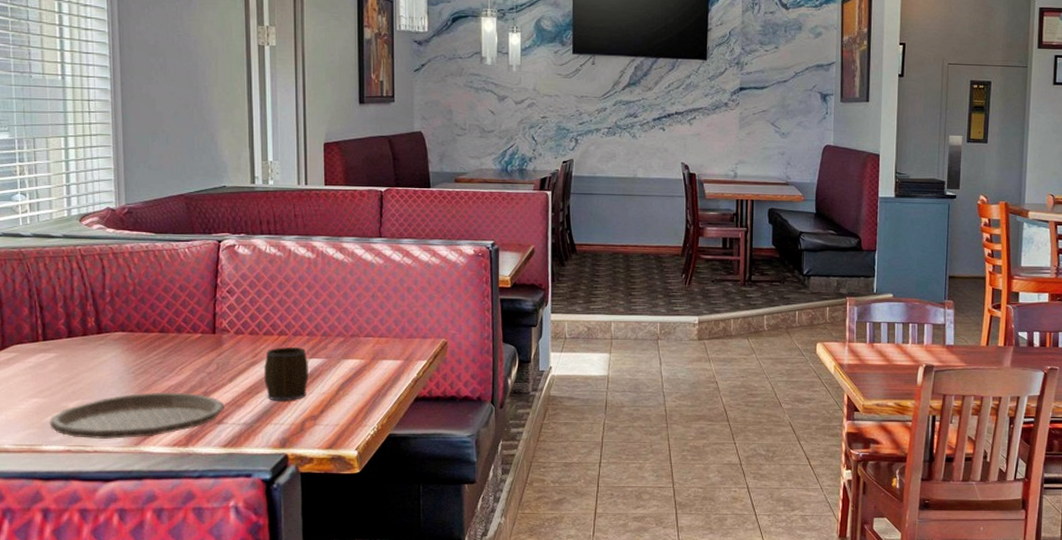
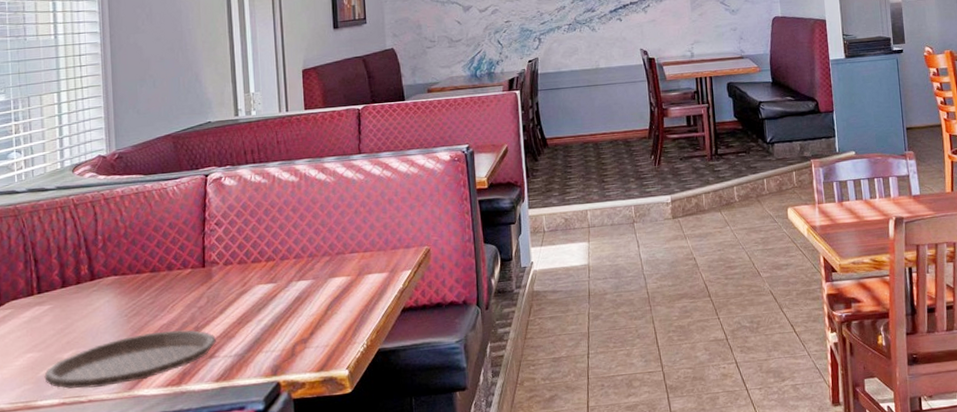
mug: present [263,347,308,401] -> none [253,271,297,328]

